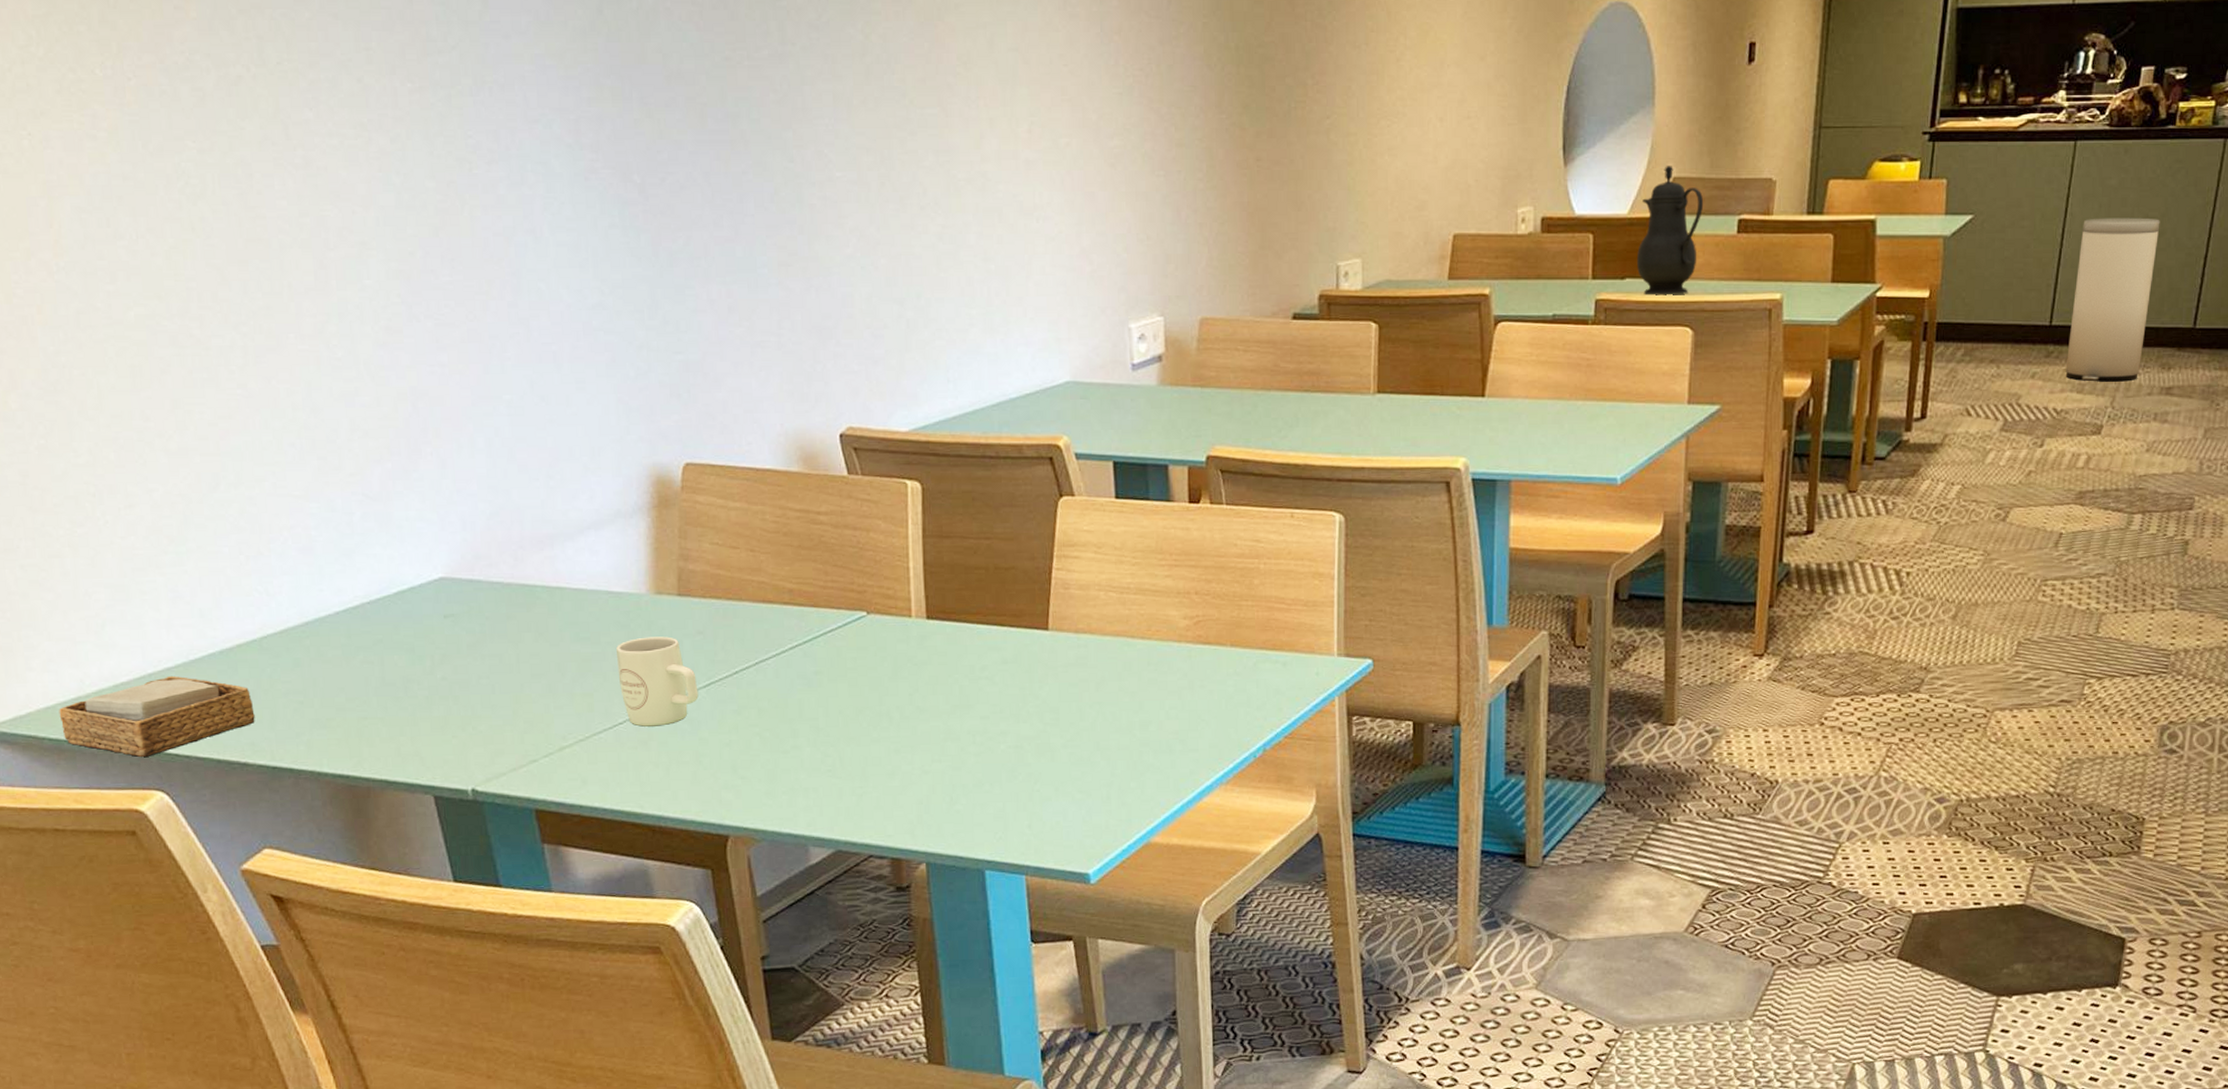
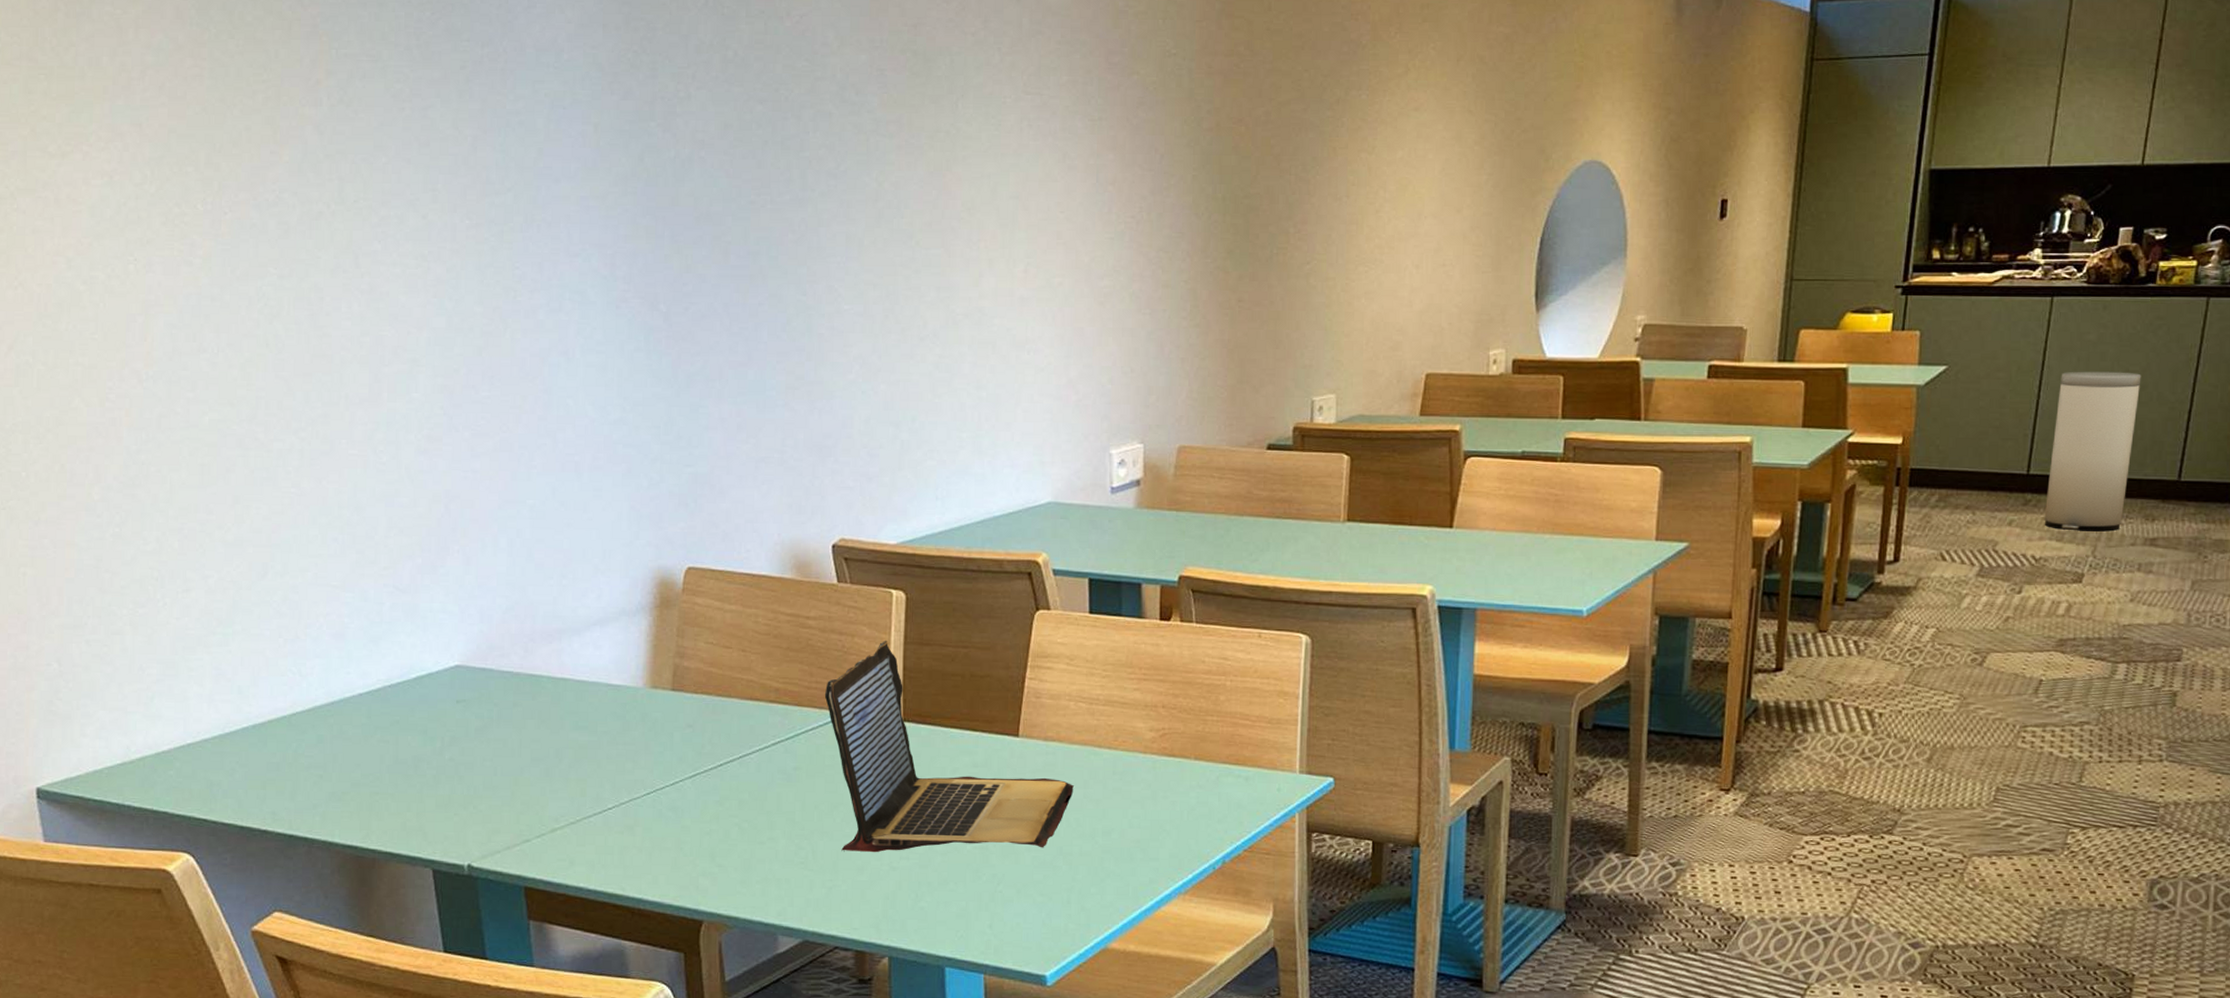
napkin holder: present [59,675,255,758] -> none [105,746,278,821]
mug: present [616,636,699,727] -> none [611,728,684,813]
laptop: none [841,533,1108,757] -> present [824,640,1074,853]
coffeepot: present [1636,166,1704,296] -> none [1606,313,1674,436]

